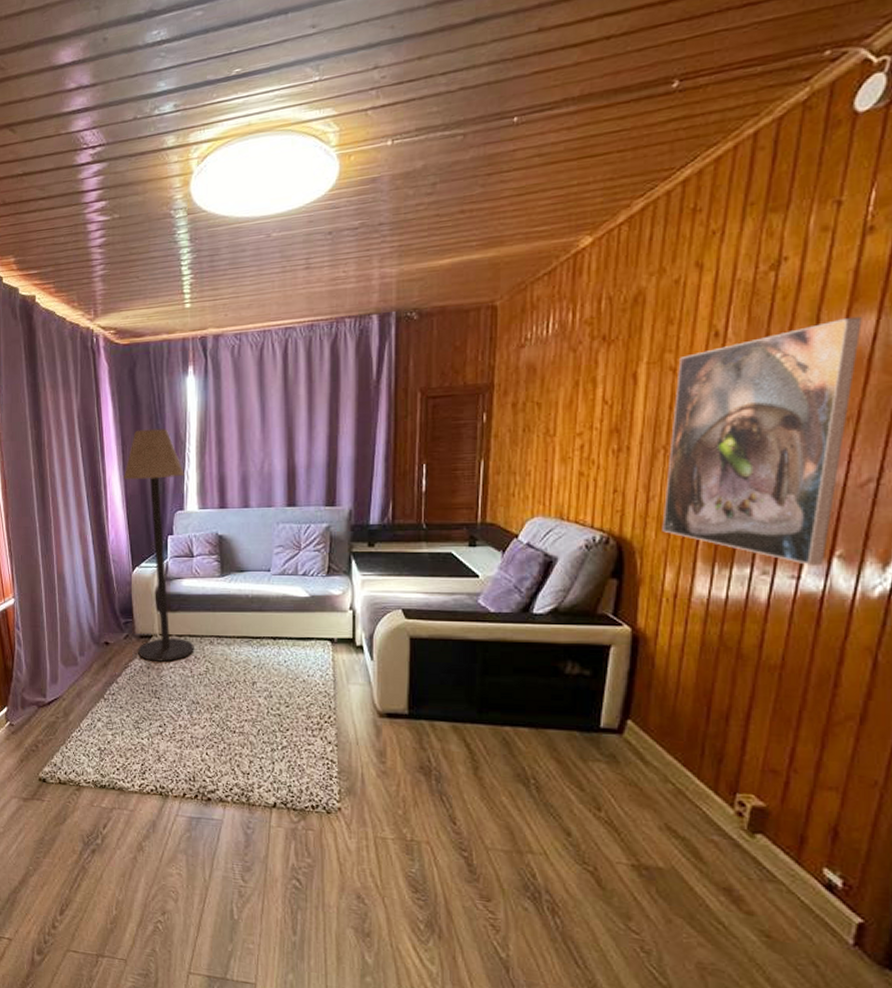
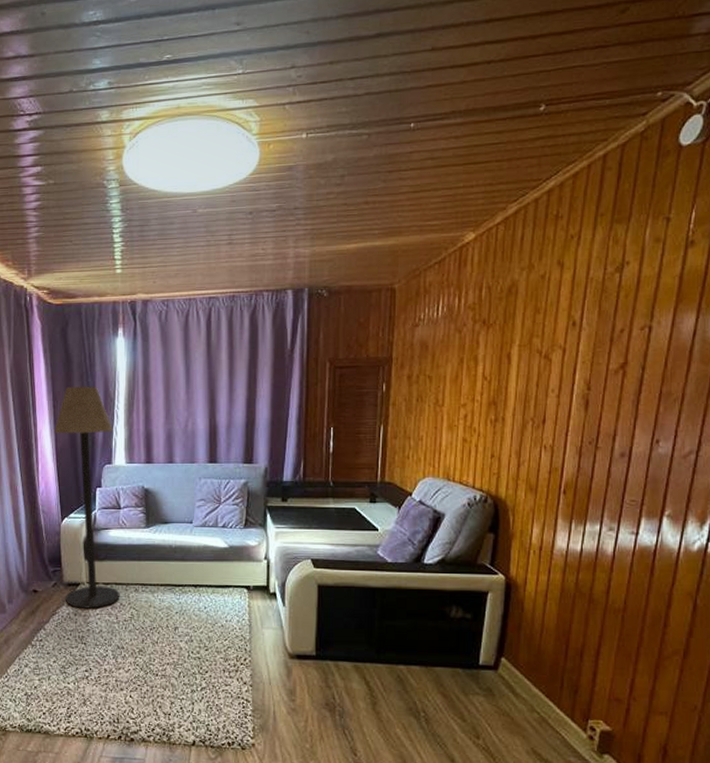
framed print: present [662,316,862,565] -> none [530,315,685,523]

